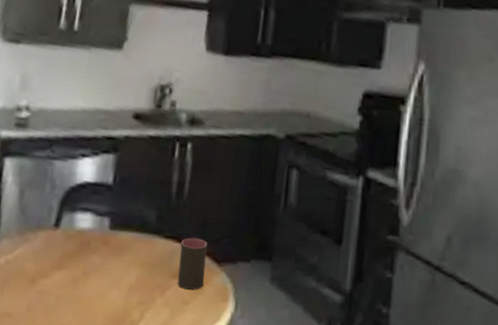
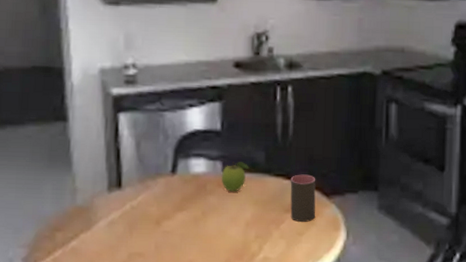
fruit: none [107,219,139,252] -> present [221,162,249,192]

